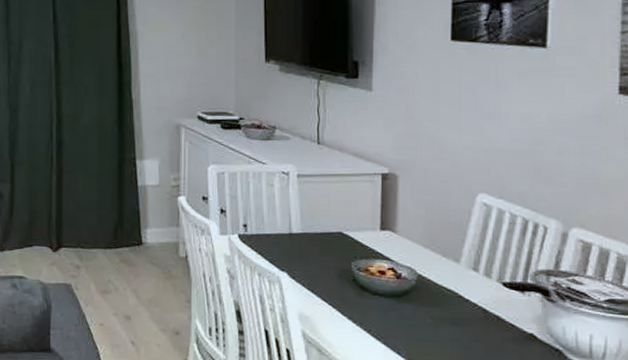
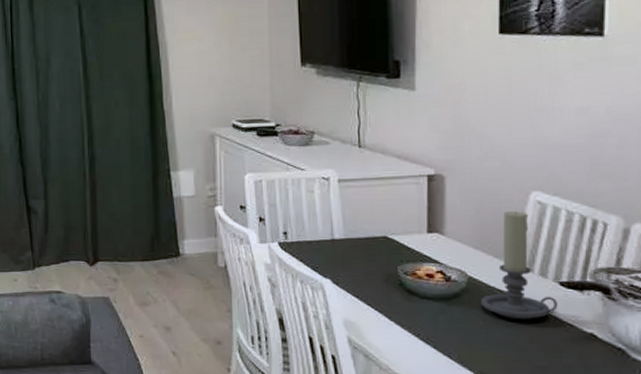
candle holder: none [429,211,501,318] -> present [481,210,558,319]

